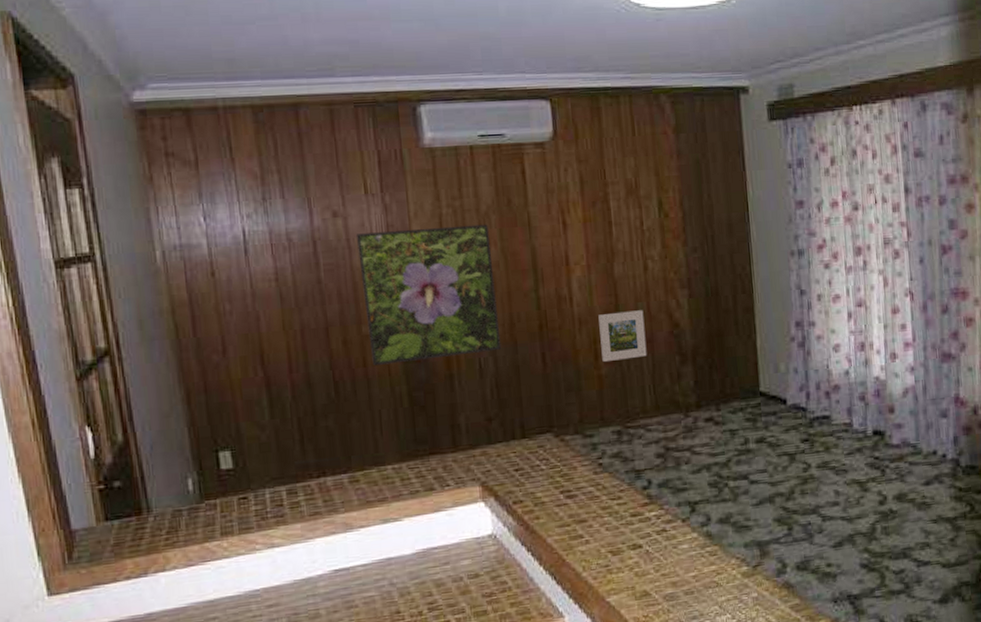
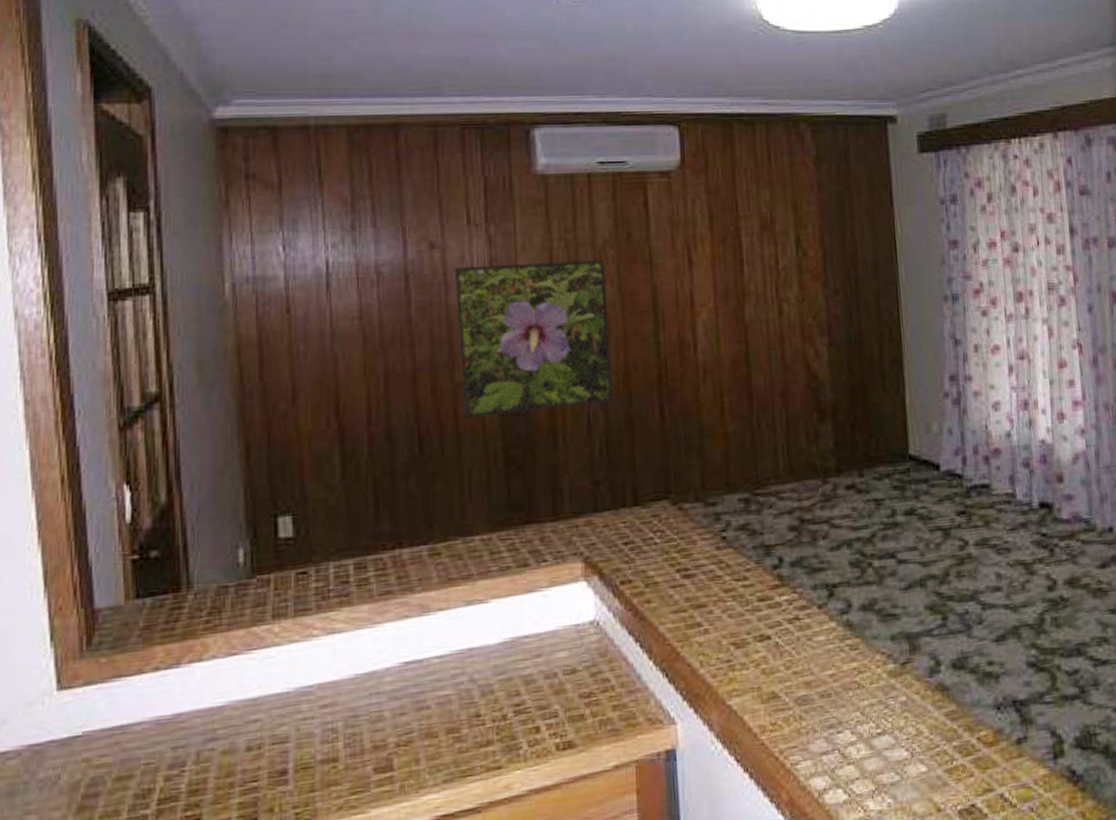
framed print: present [598,310,647,362] -> none [726,359,781,418]

